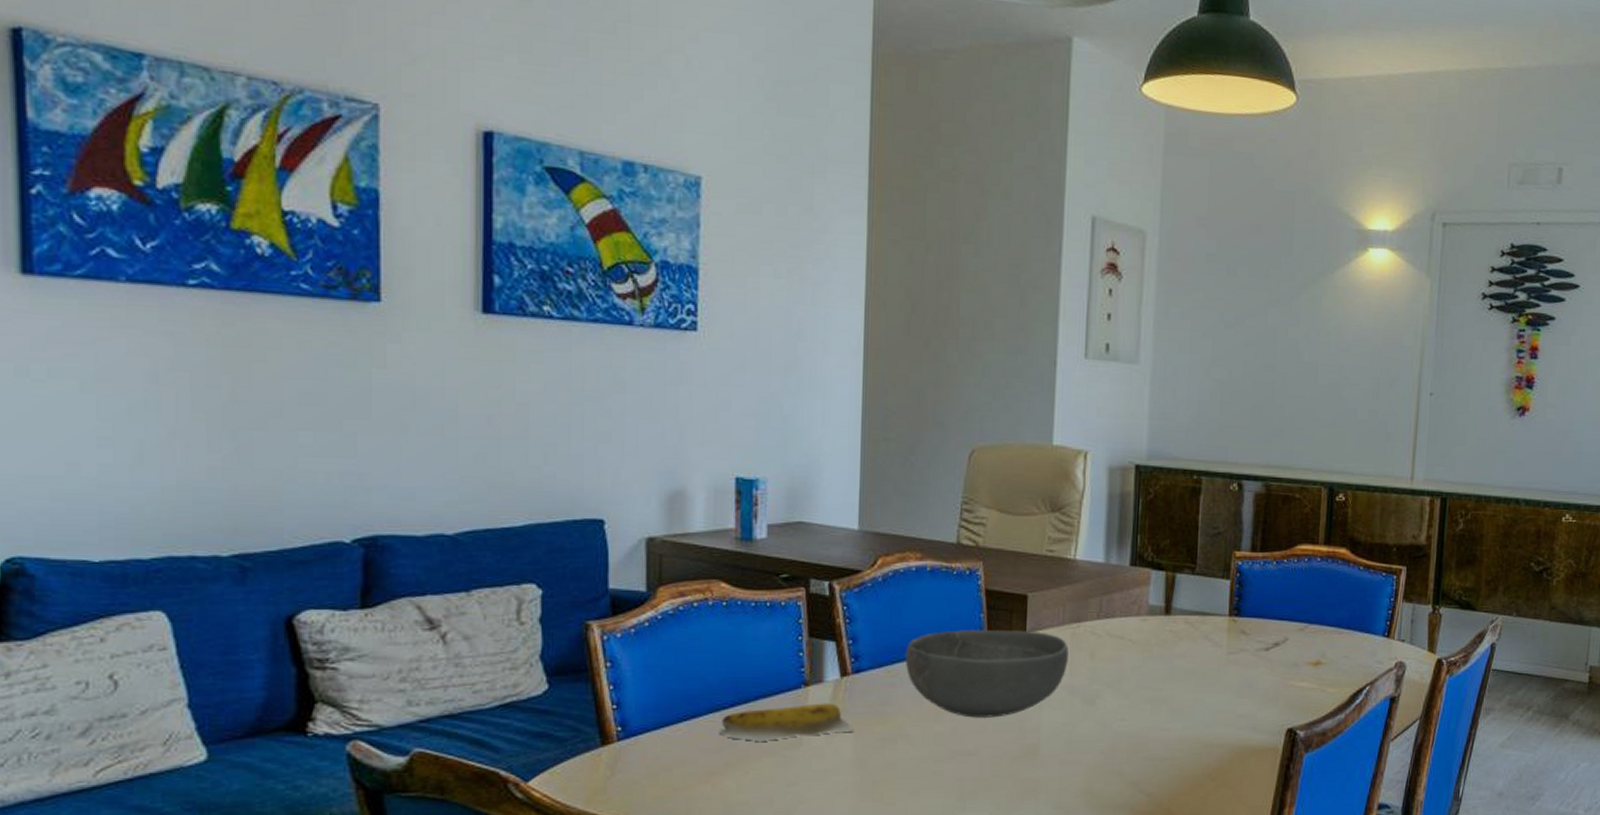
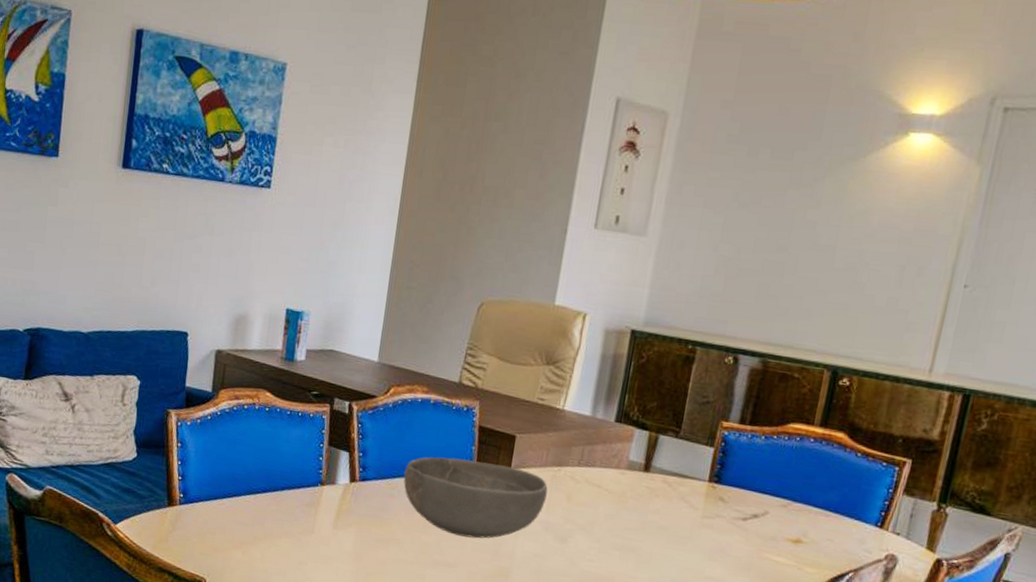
banana: present [720,703,854,743] -> none [253,497,356,529]

